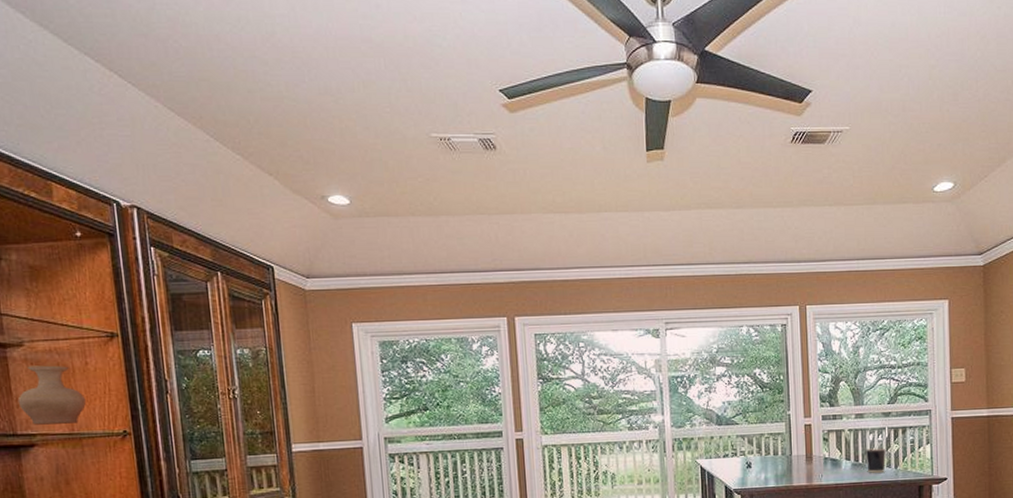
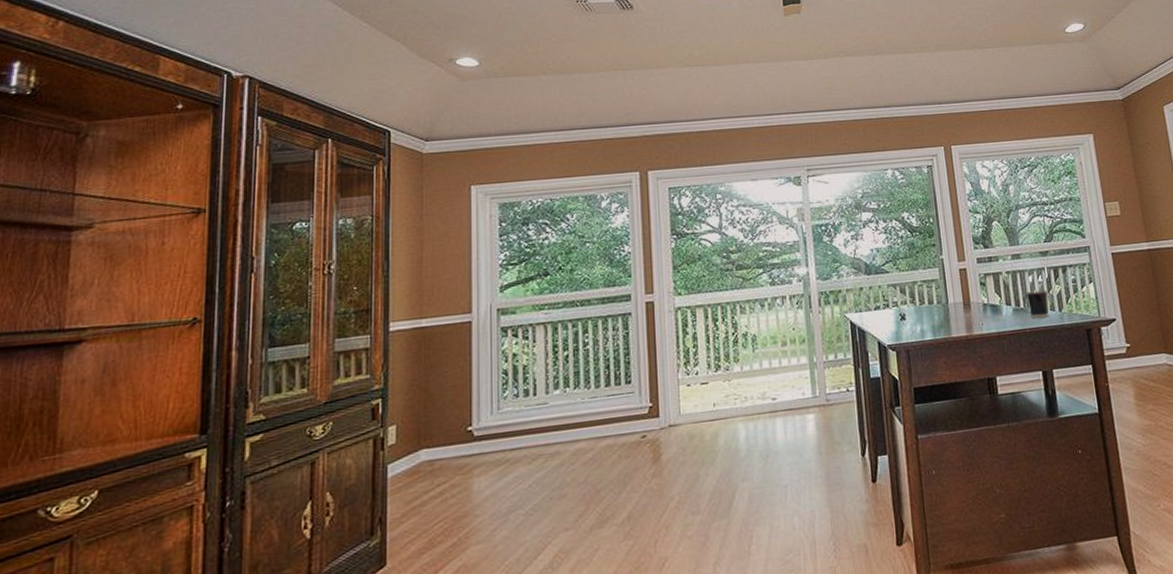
vase: present [17,365,87,425] -> none [73,247,156,317]

